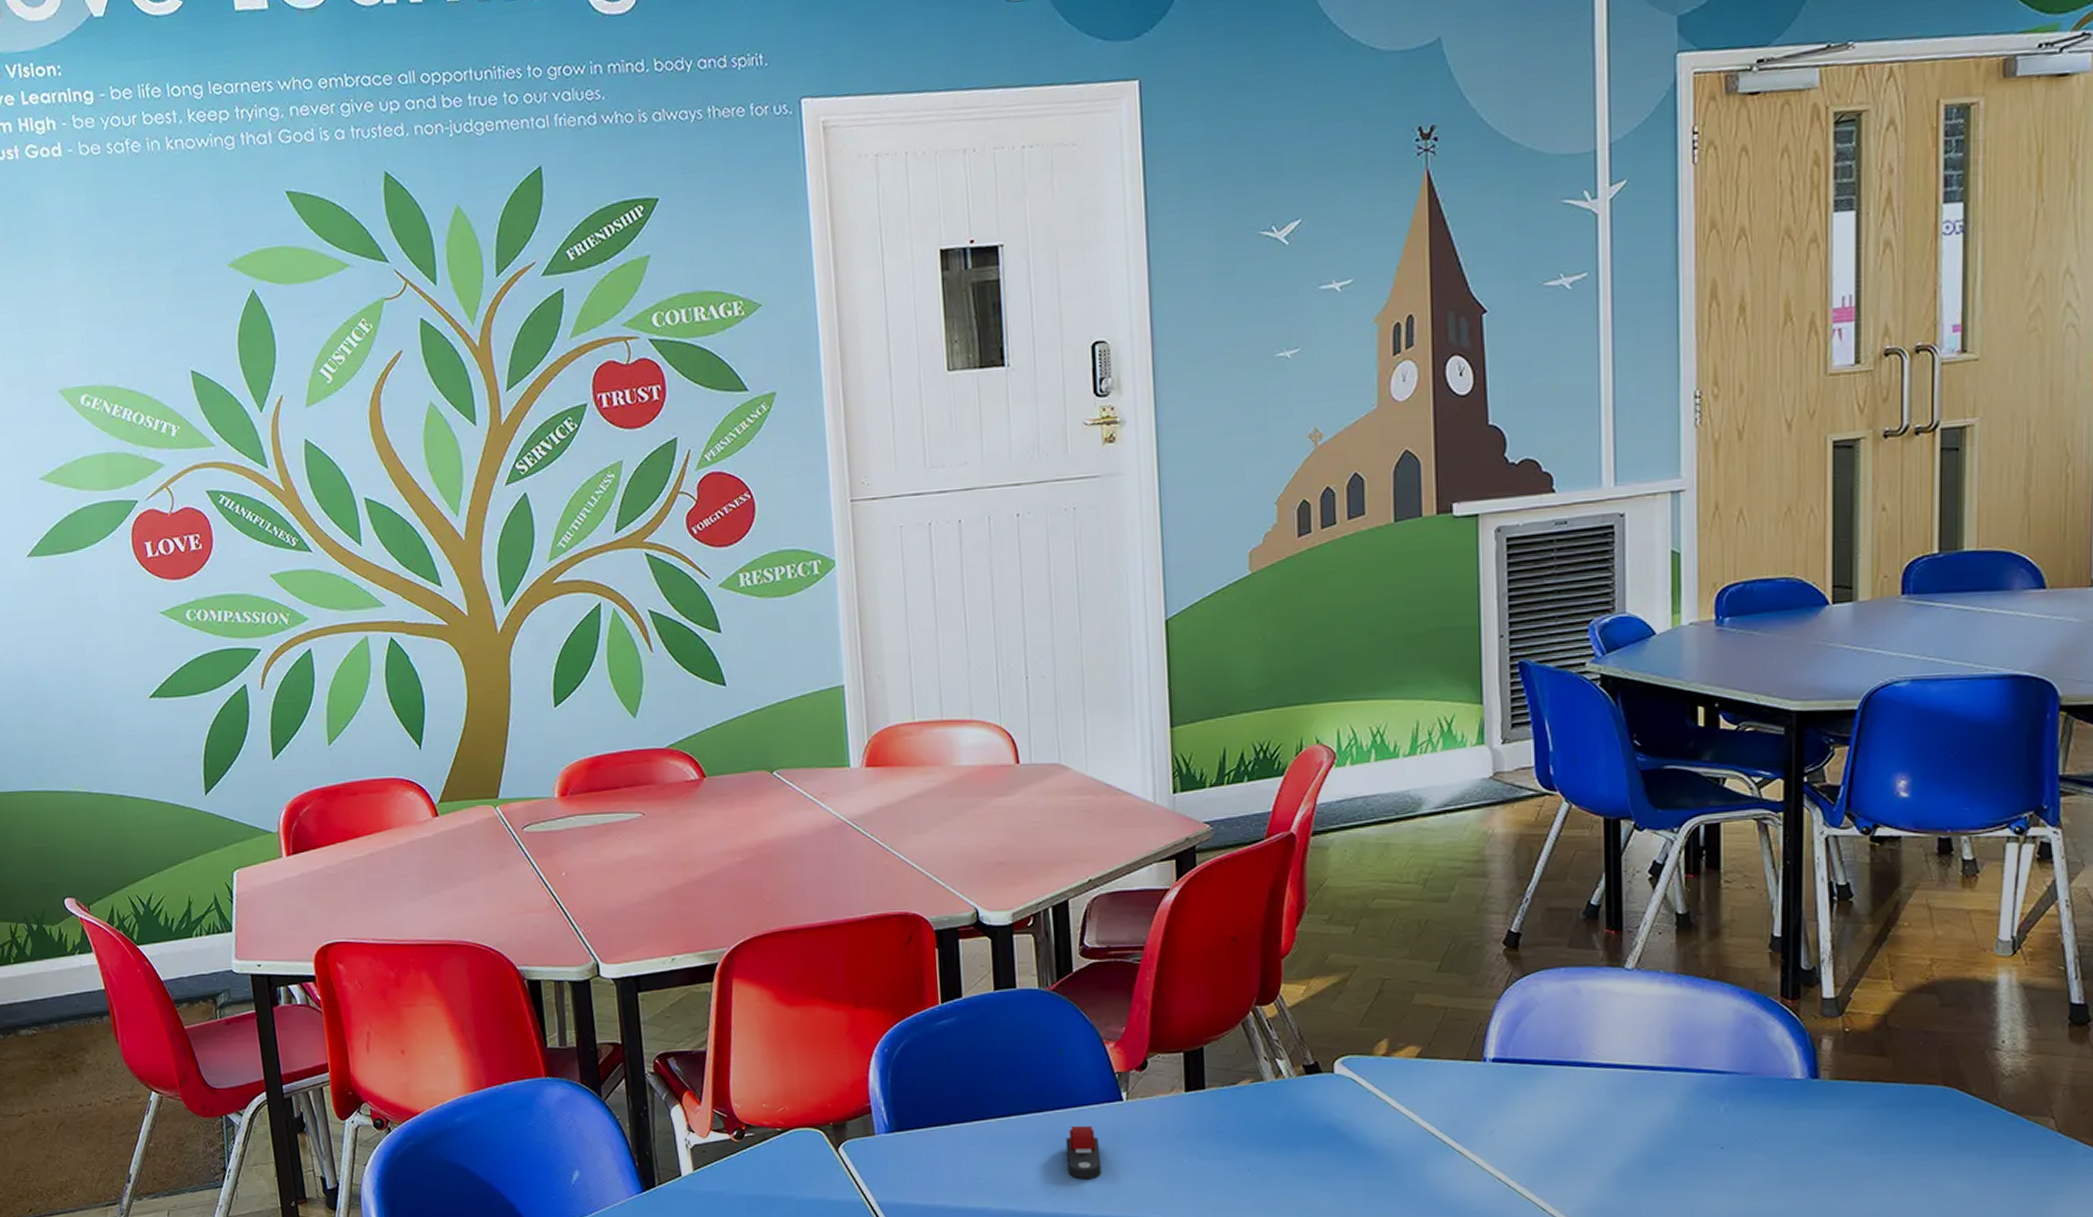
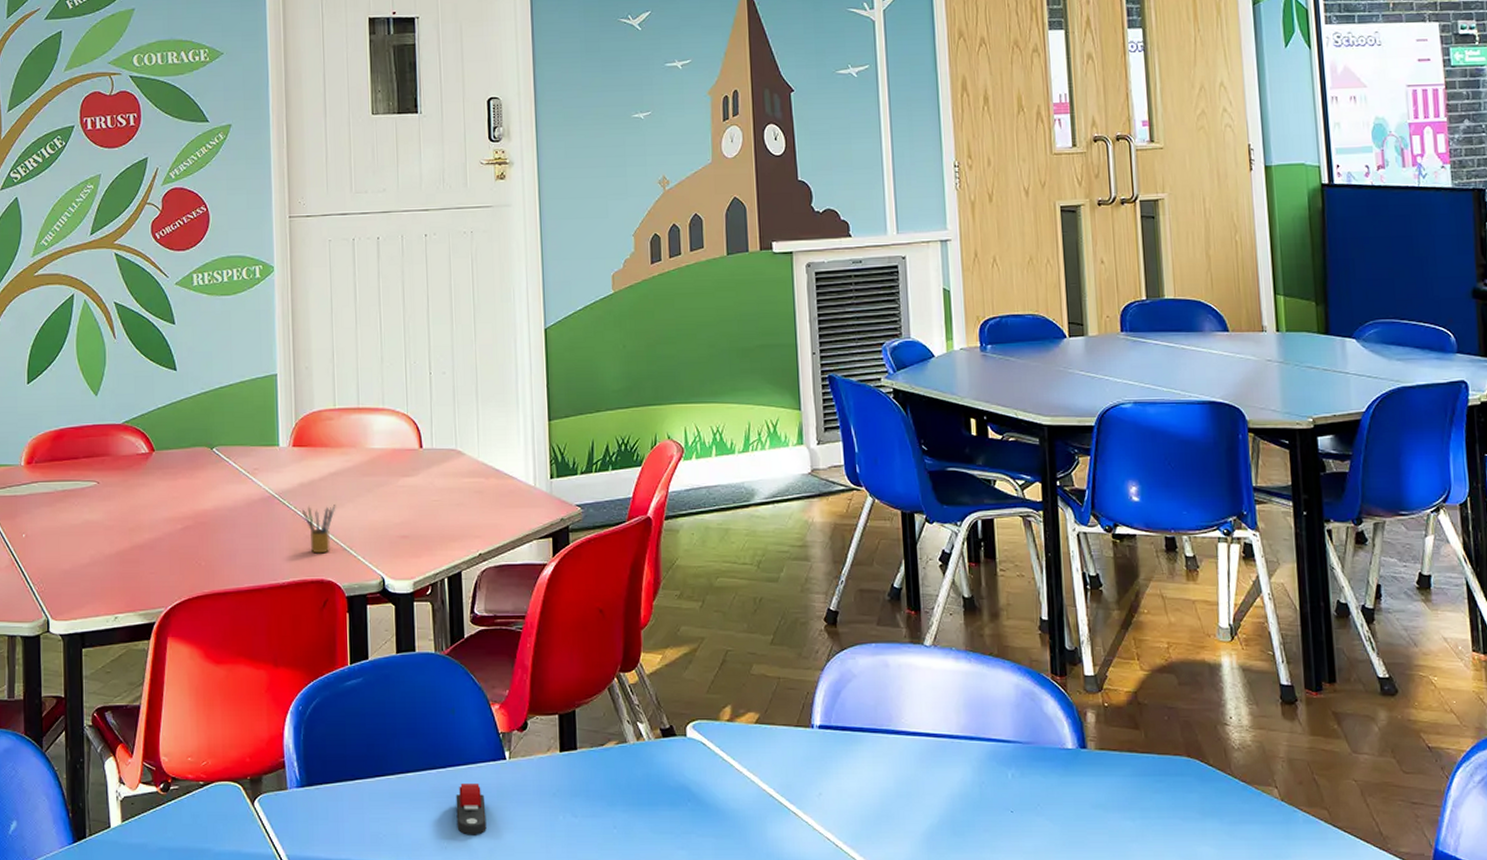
pencil box: none [878,830,919,885] -> present [301,505,336,554]

